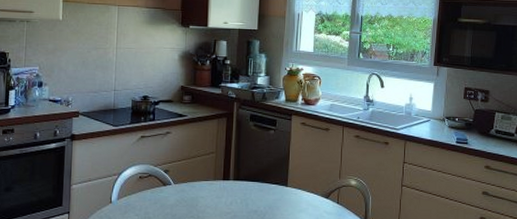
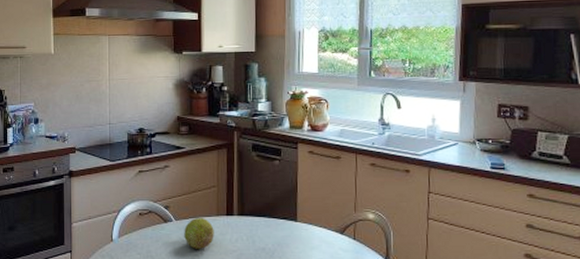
fruit: none [182,181,211,211] -> present [184,217,214,249]

